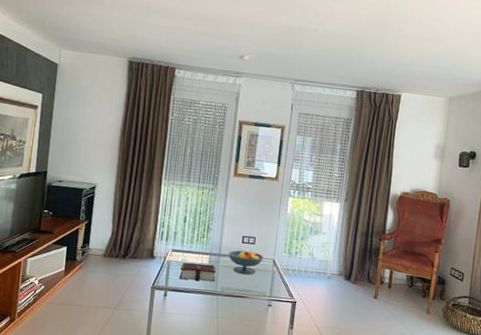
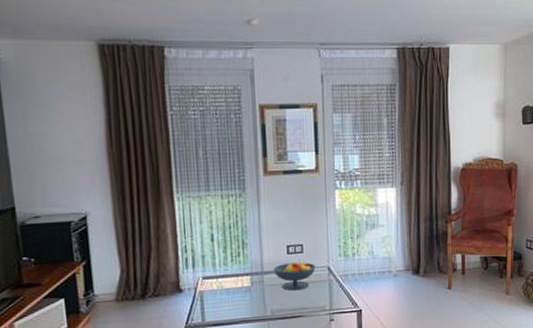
book: present [179,263,216,282] -> none [217,286,262,310]

